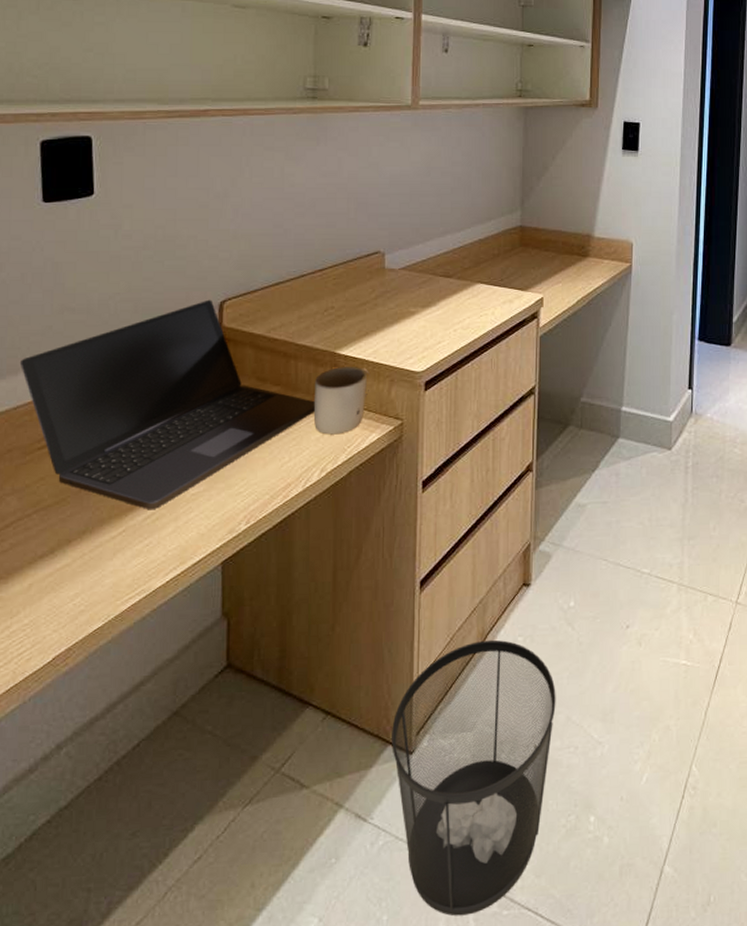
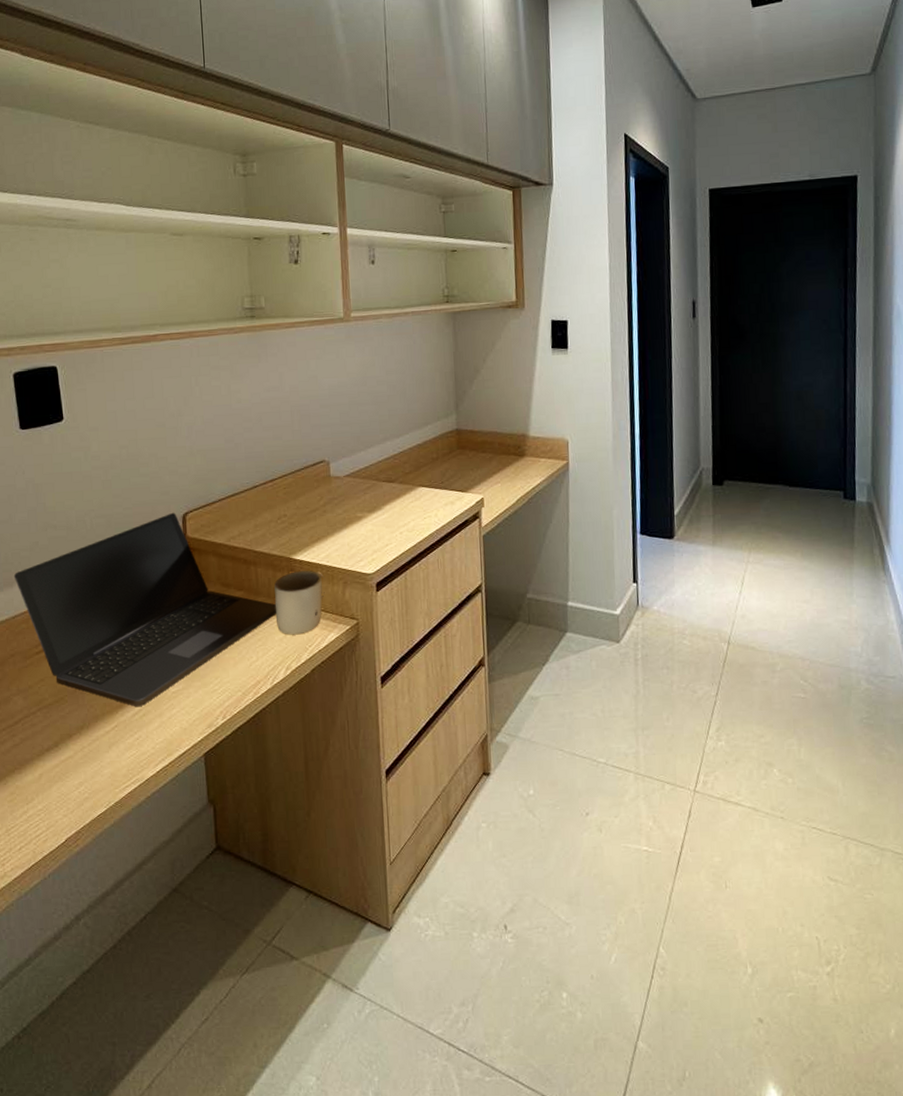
waste bin: present [392,639,556,916] -> none [369,825,523,1080]

